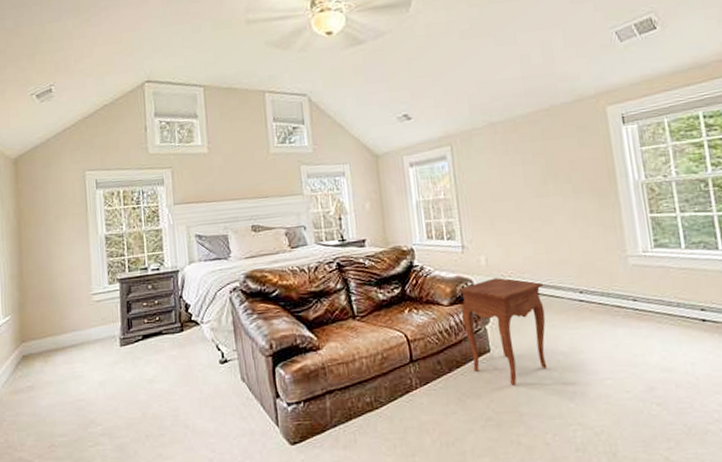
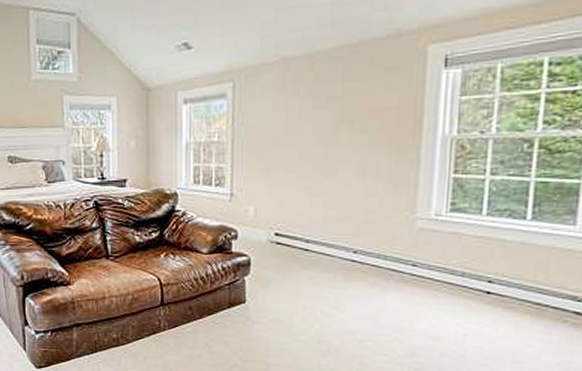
side table: present [458,278,548,385] -> none [220,230,315,337]

